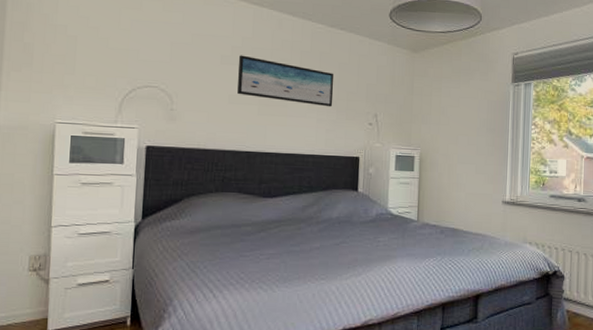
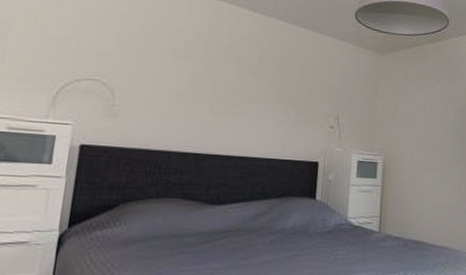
wall art: present [237,55,335,107] -> none [188,49,295,108]

